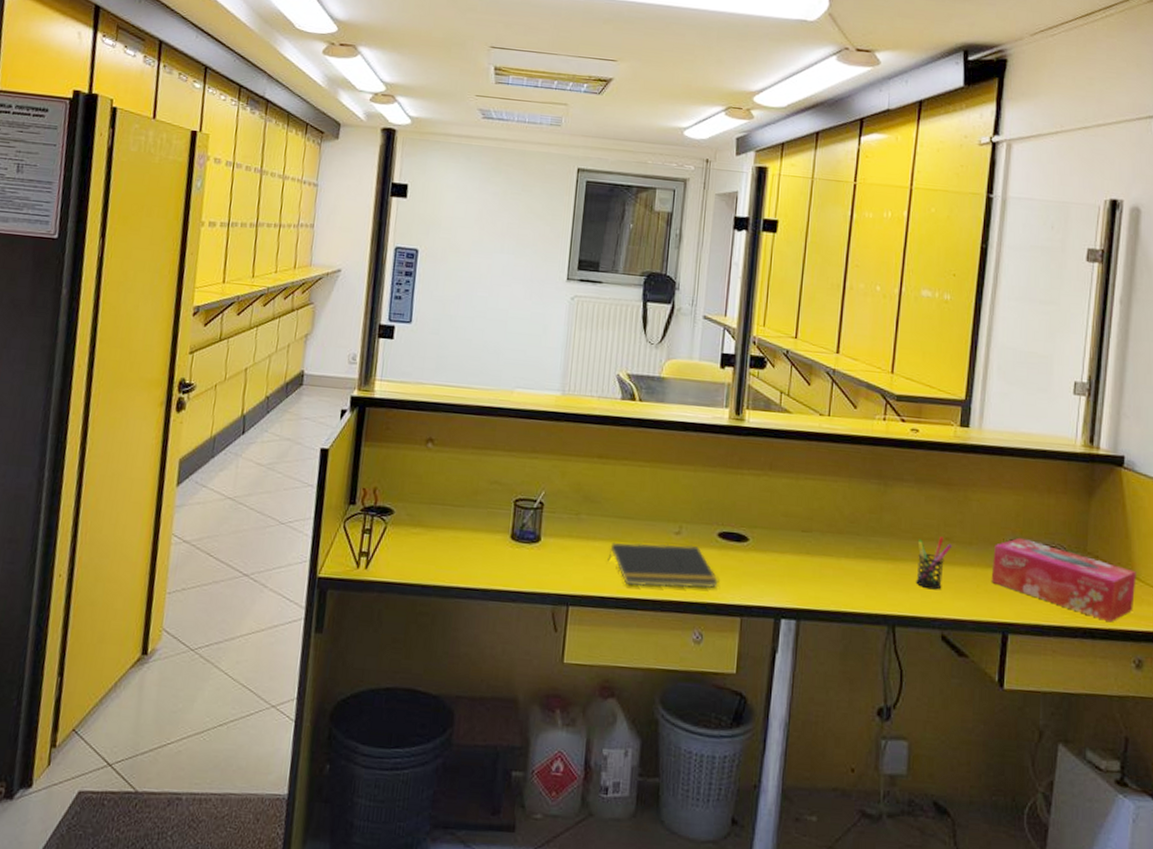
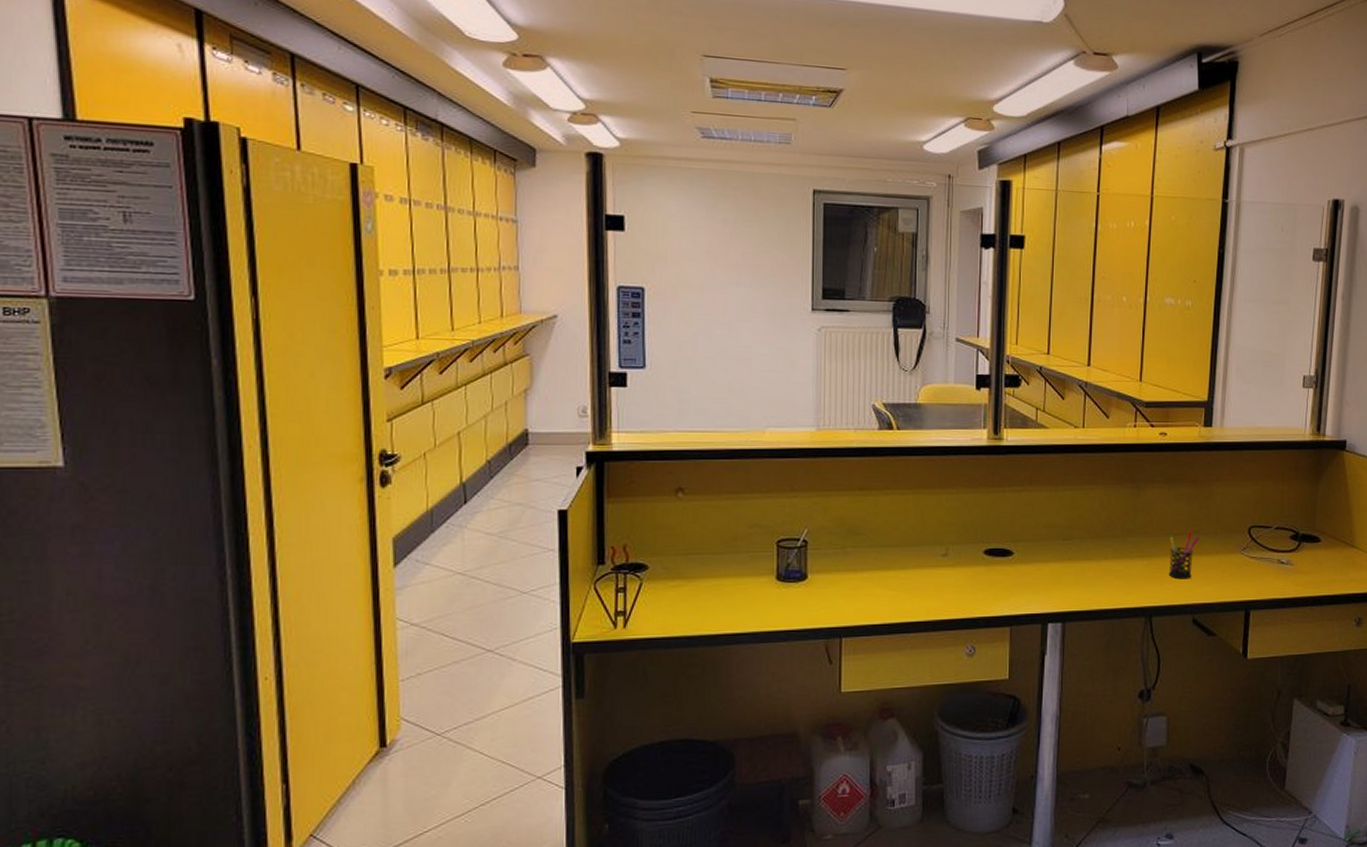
notepad: present [608,543,719,589] -> none [877,564,988,611]
tissue box: present [991,537,1137,623] -> none [1234,523,1357,589]

